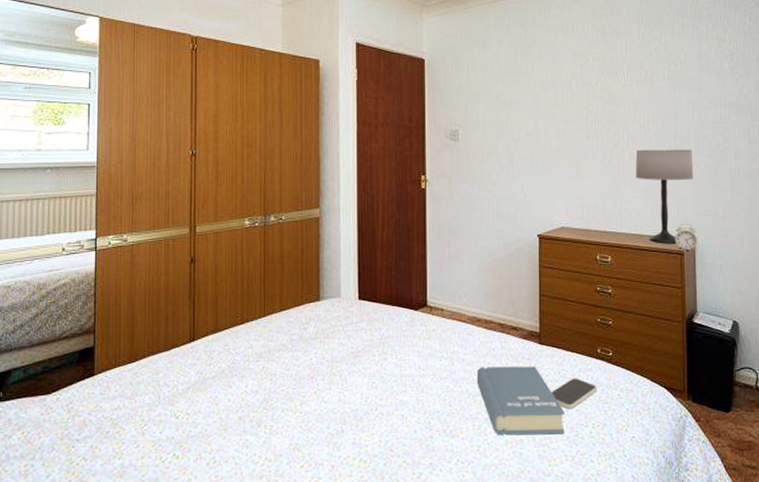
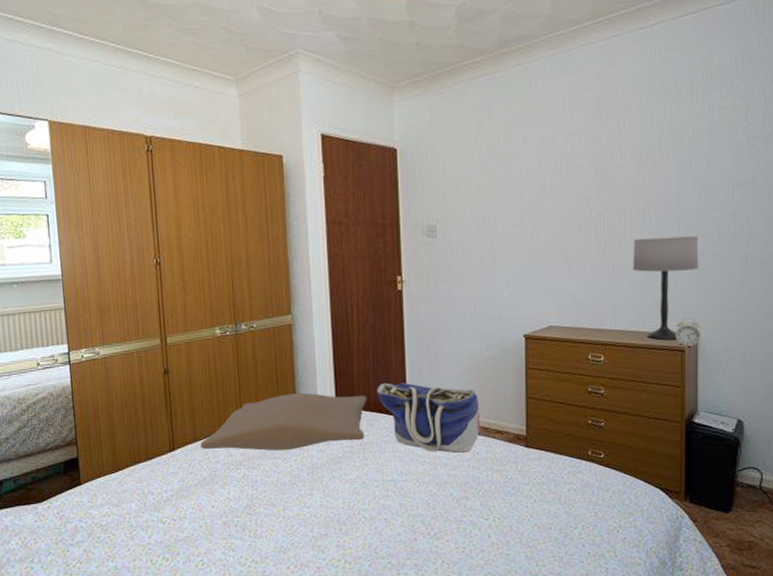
pillow: none [221,286,389,344] -> present [200,393,367,451]
tote bag: none [399,277,497,348] -> present [377,382,481,453]
book: present [476,366,565,436] -> none [460,469,553,538]
smartphone: present [551,378,597,410] -> none [539,480,588,512]

